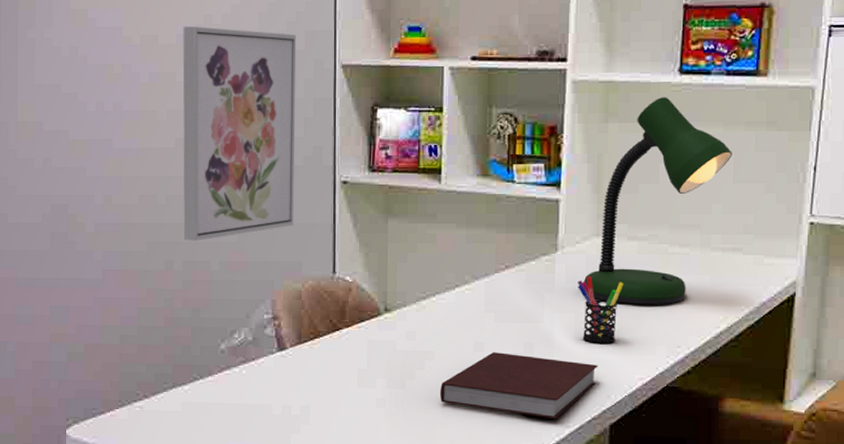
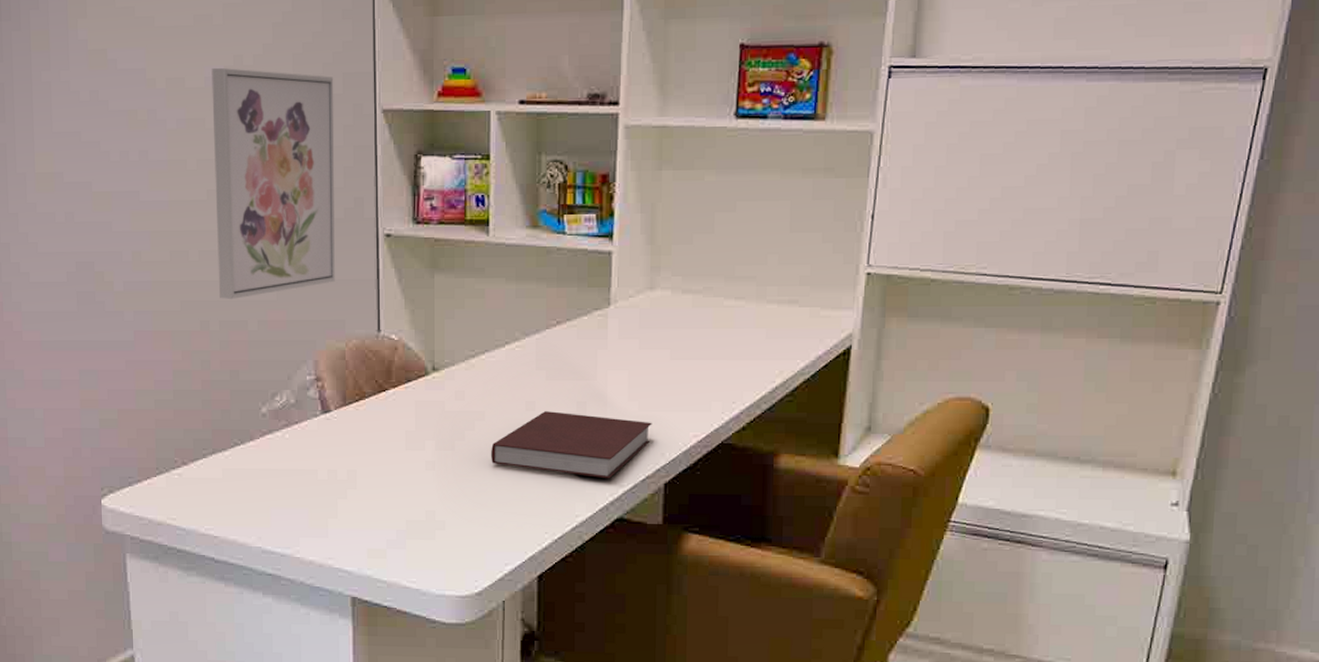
pen holder: present [578,277,624,343] -> none [631,332,678,400]
desk lamp: present [584,97,732,305] -> none [638,143,789,360]

